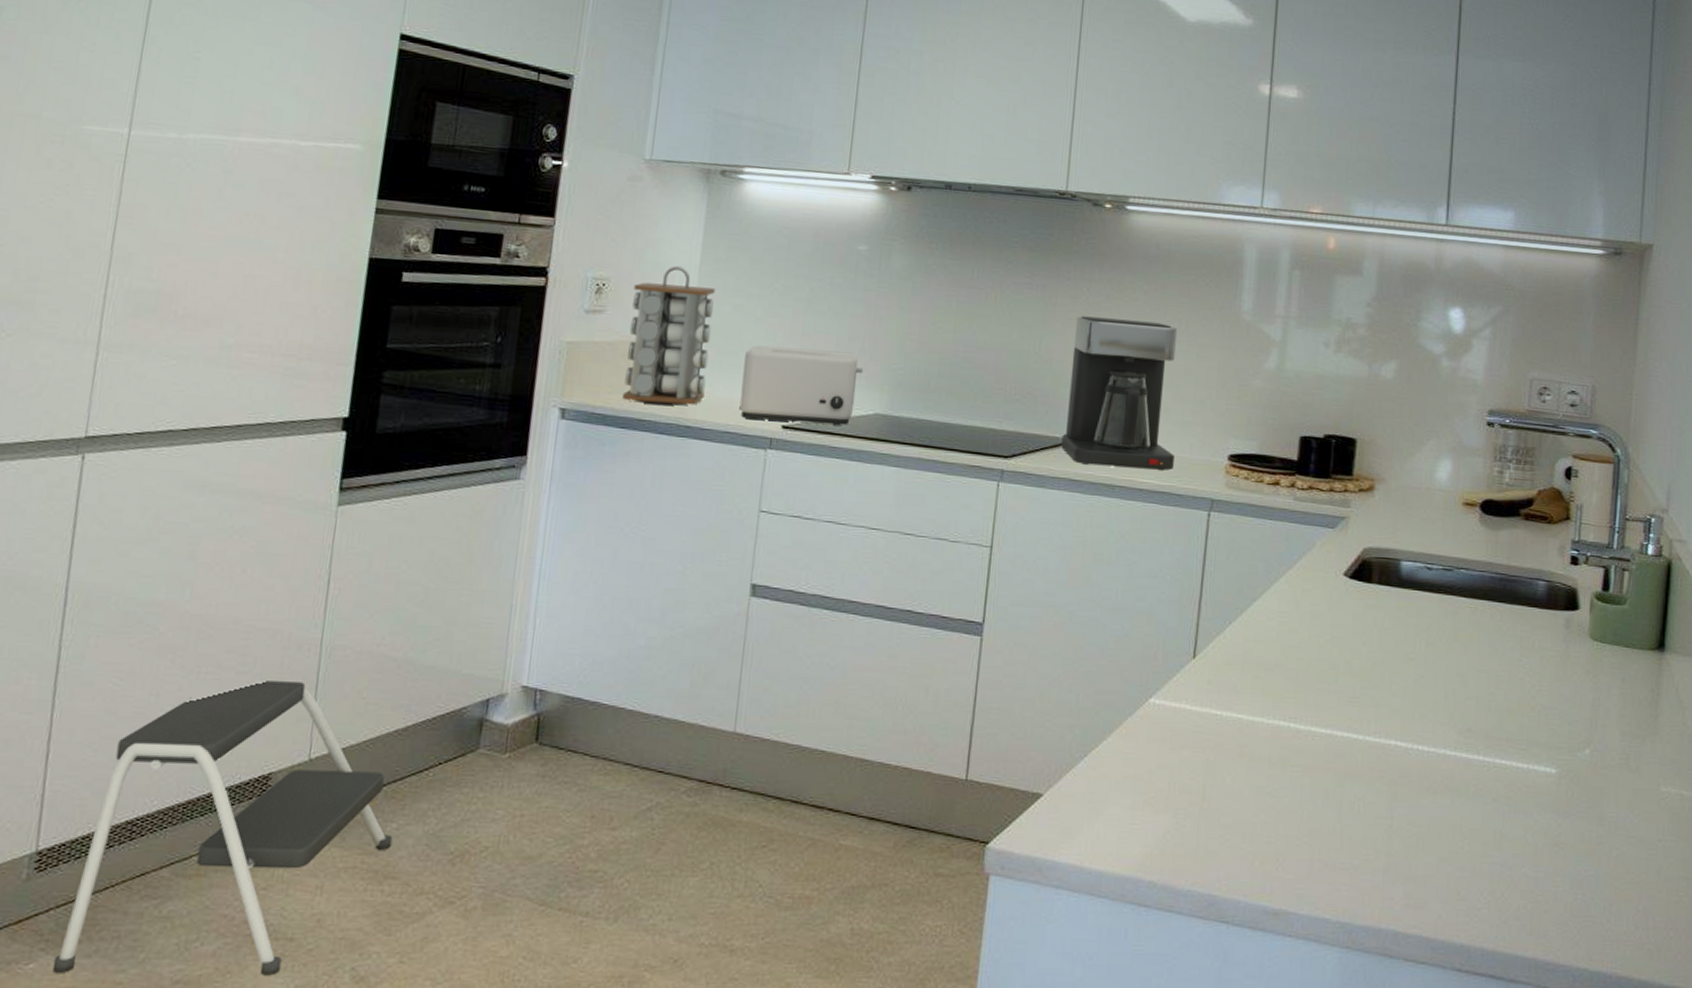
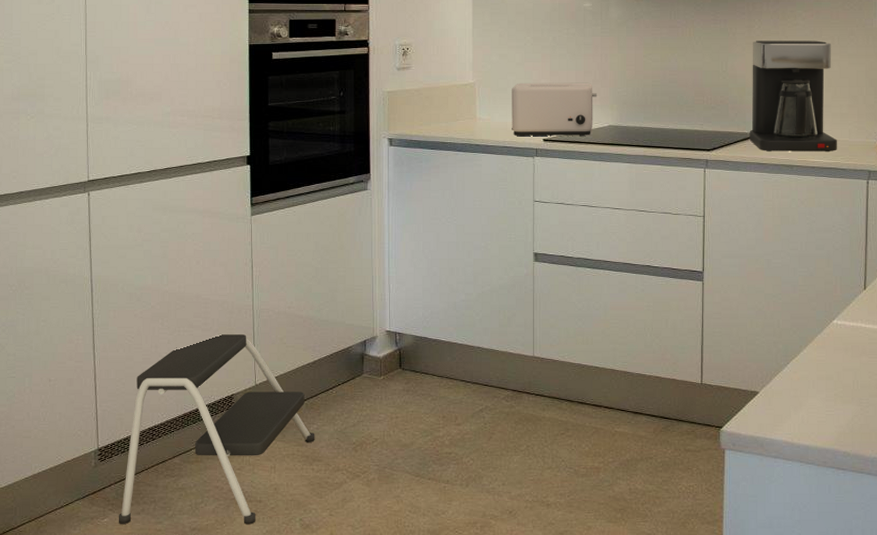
spice rack: present [623,266,715,406] -> none [428,31,486,130]

